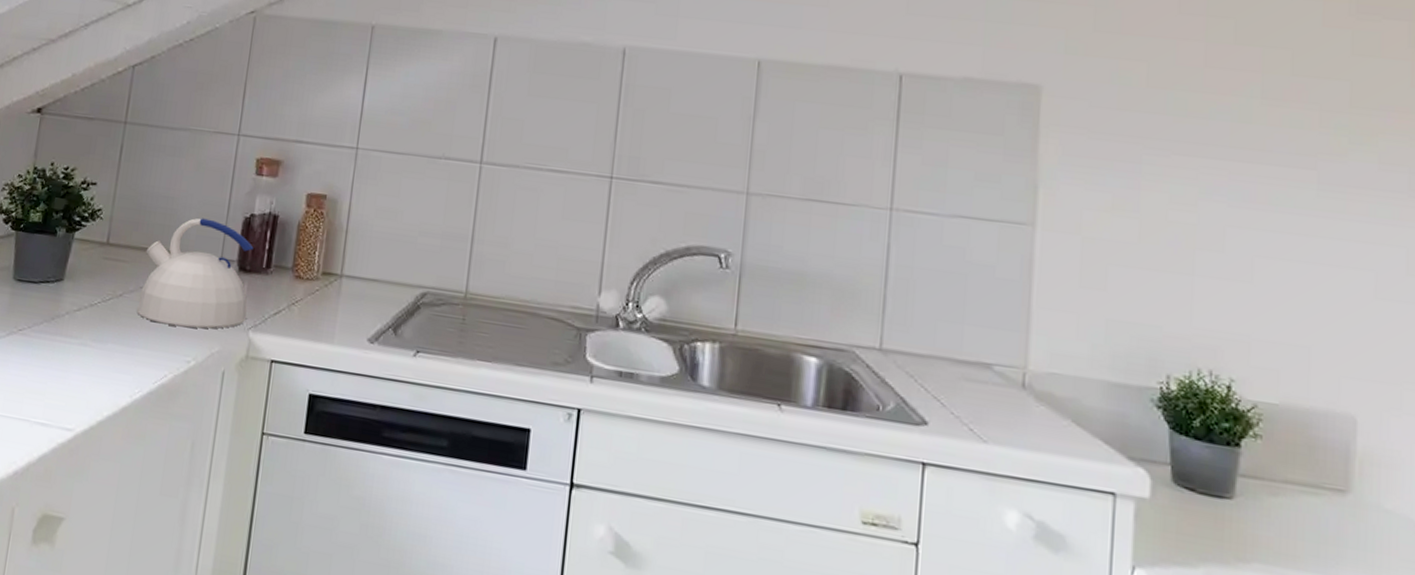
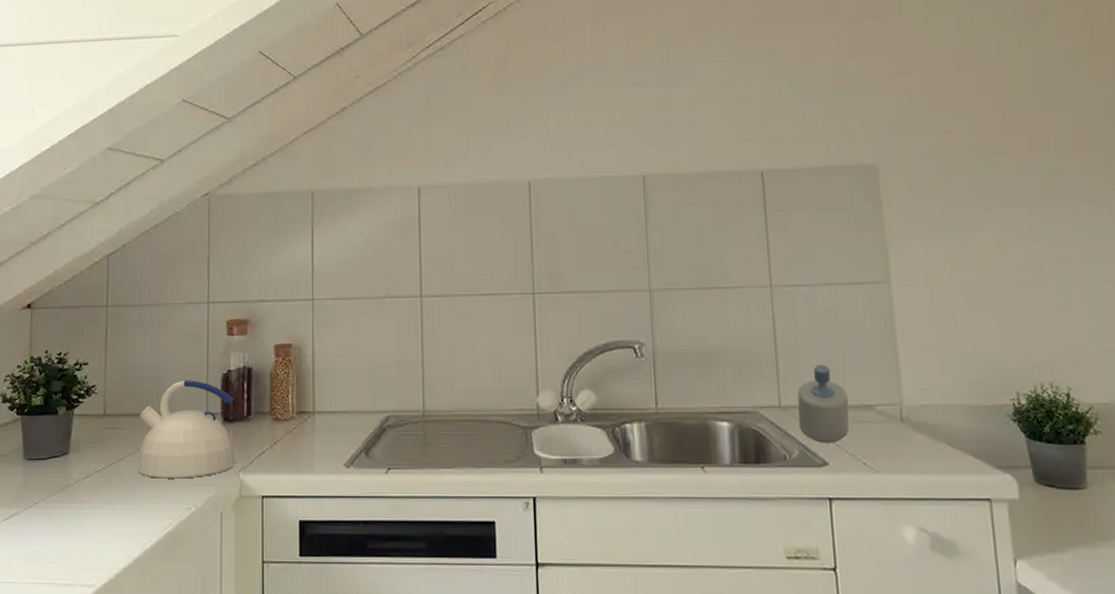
soap dispenser: none [899,307,965,401] -> present [797,365,850,443]

